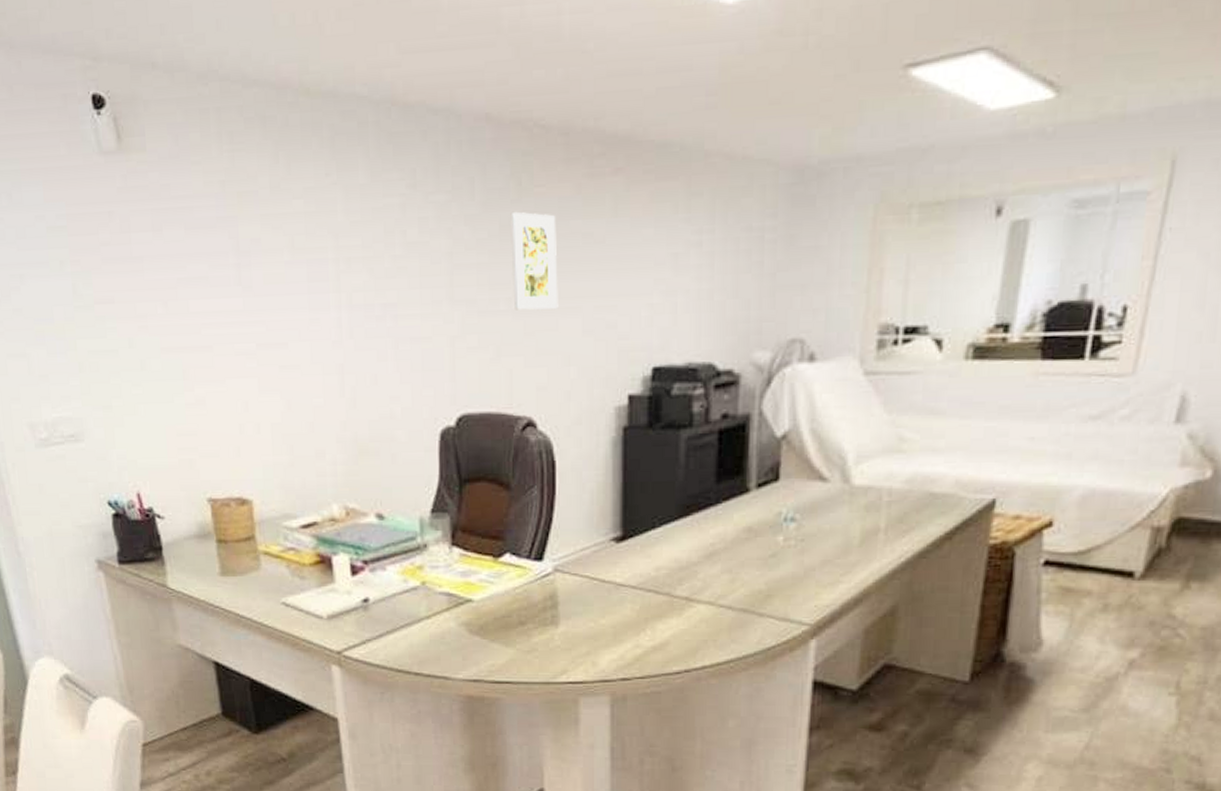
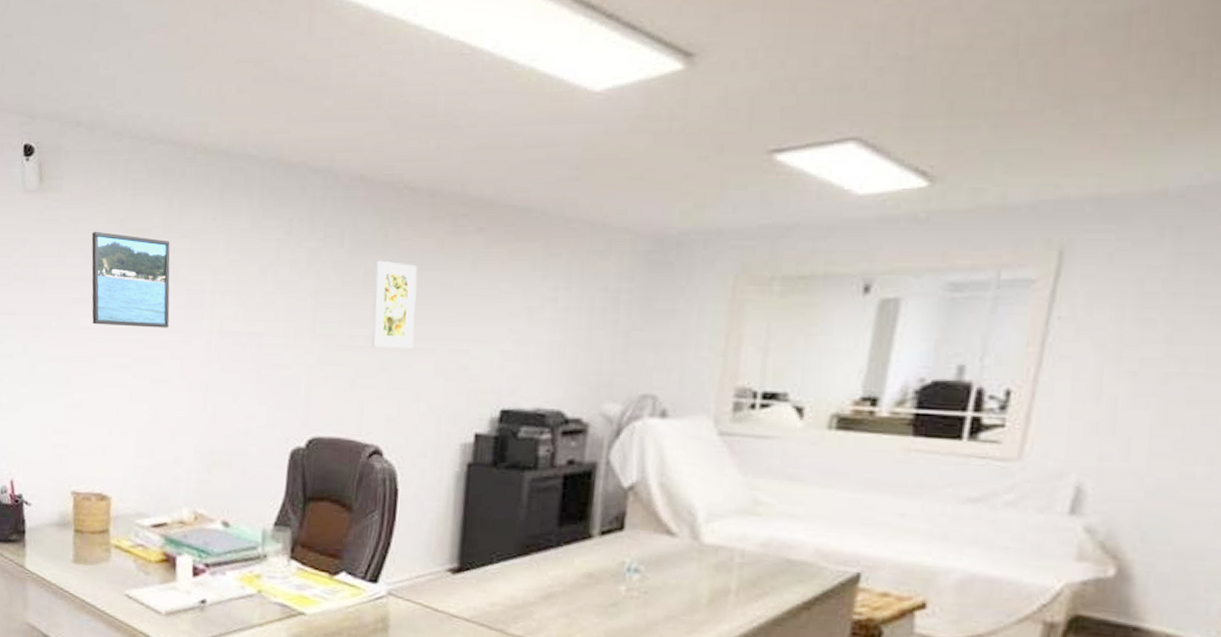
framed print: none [189,197,292,308] -> present [91,231,170,328]

